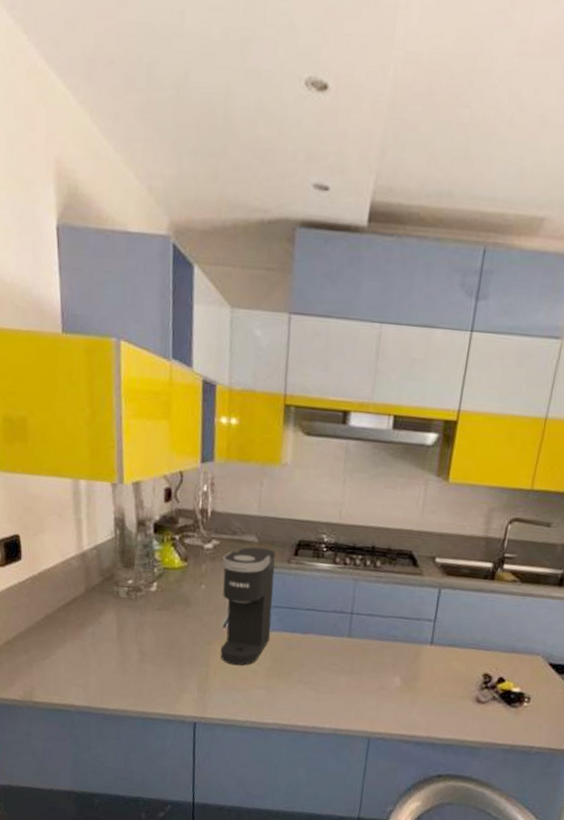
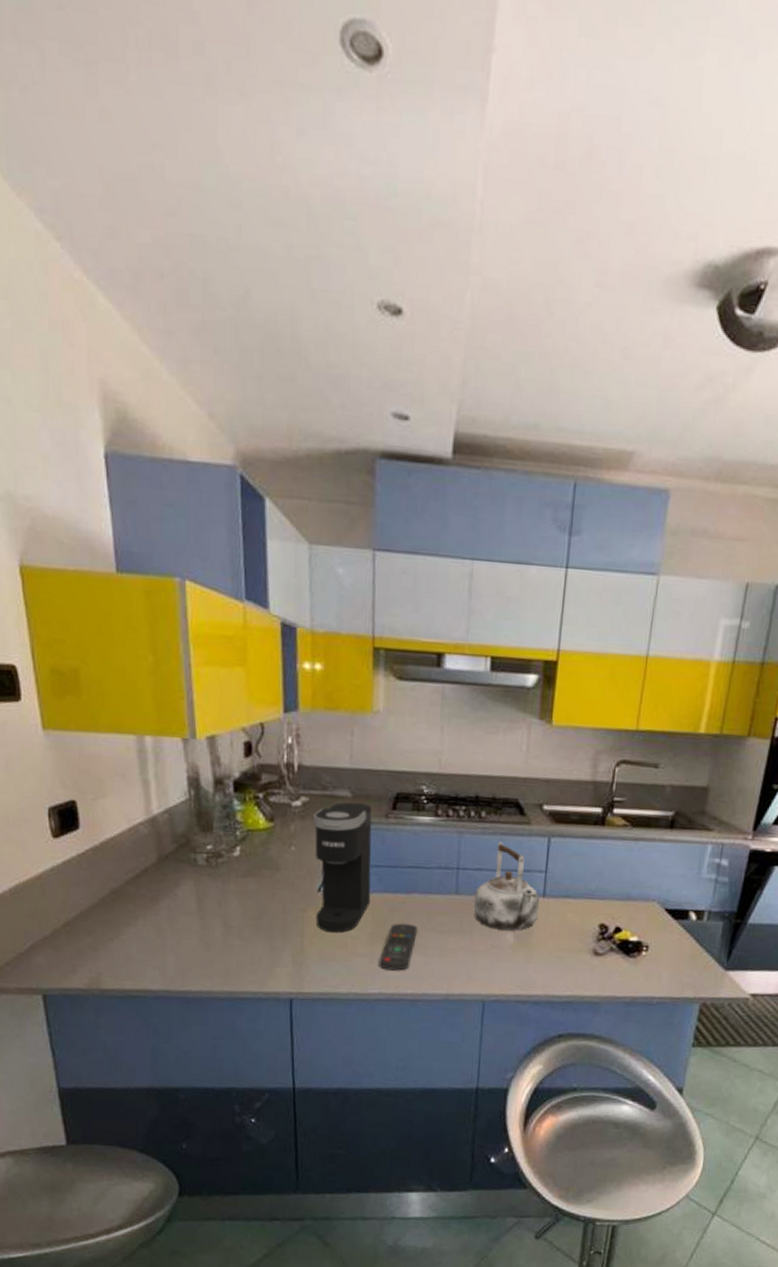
remote control: none [274,660,312,704] -> present [378,923,418,971]
kettle: none [364,589,428,675] -> present [474,841,540,931]

